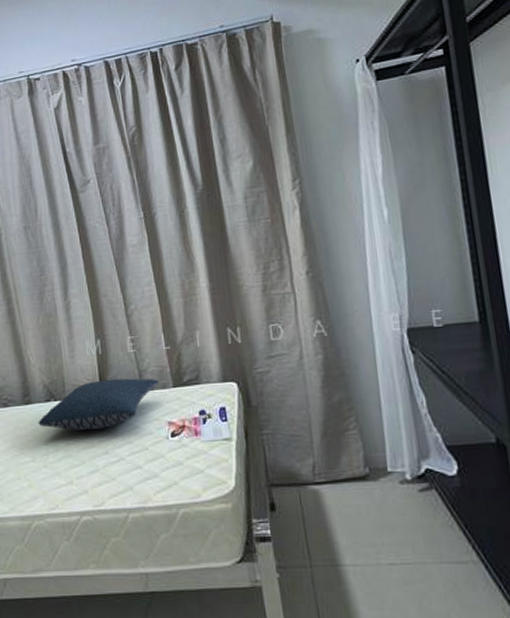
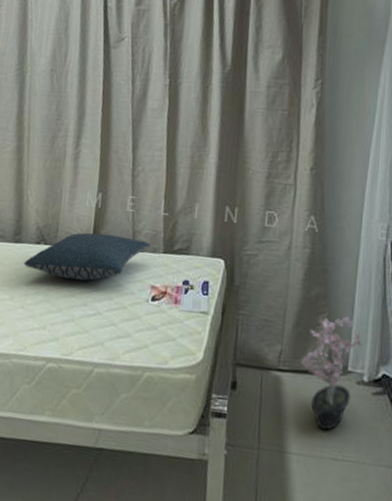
potted plant: none [335,417,399,536] -> present [300,316,363,430]

